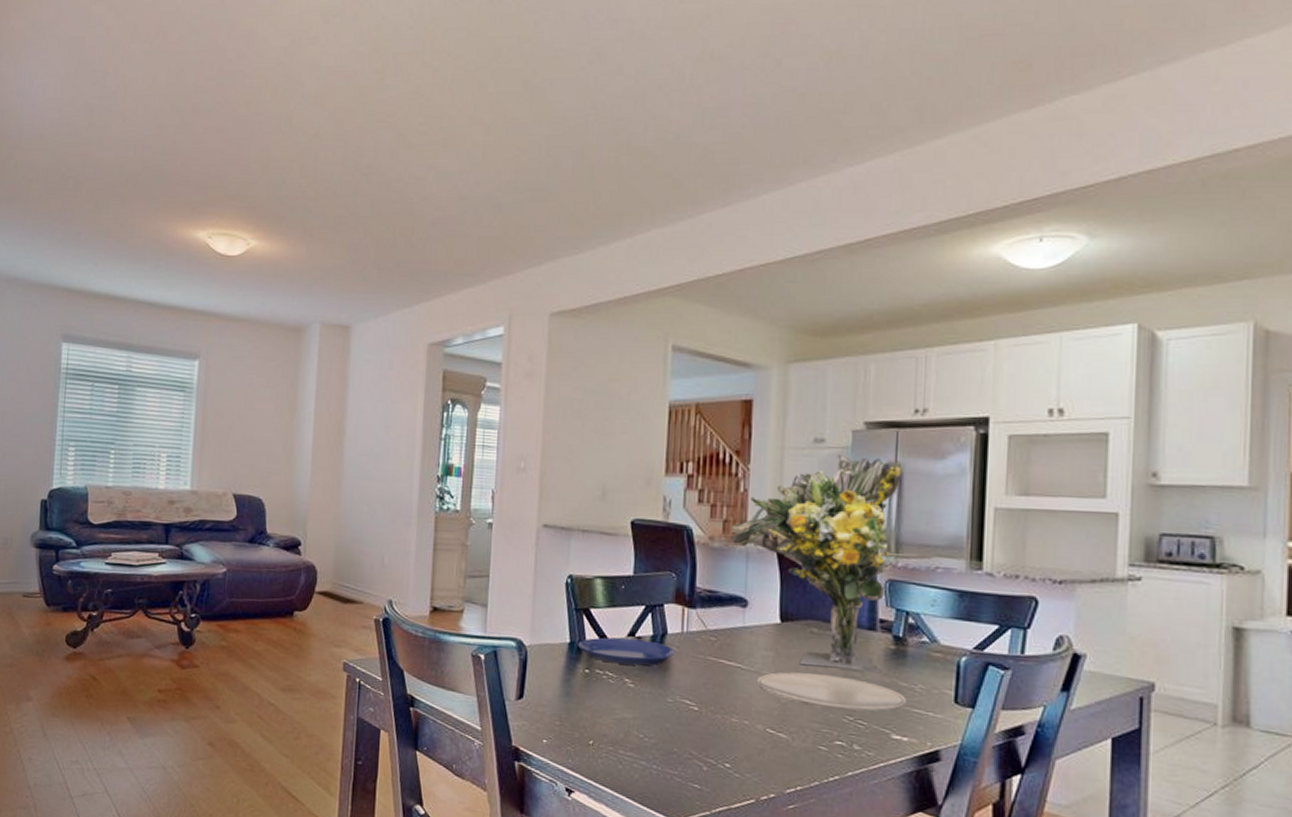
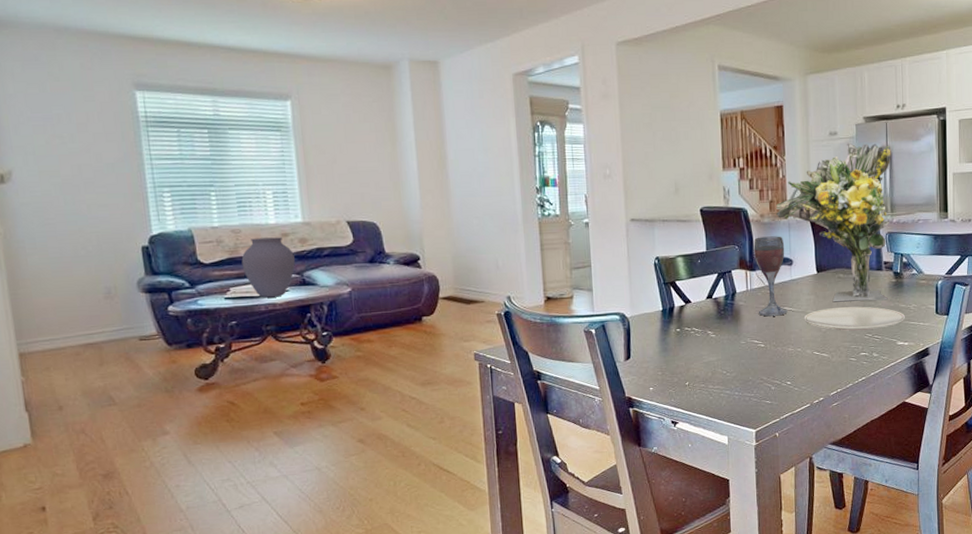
vase: none [126,502,177,569] -> present [241,237,295,298]
plate: present [578,637,676,666] -> none [669,300,744,321]
cup: none [694,565,739,673] -> present [753,236,788,317]

